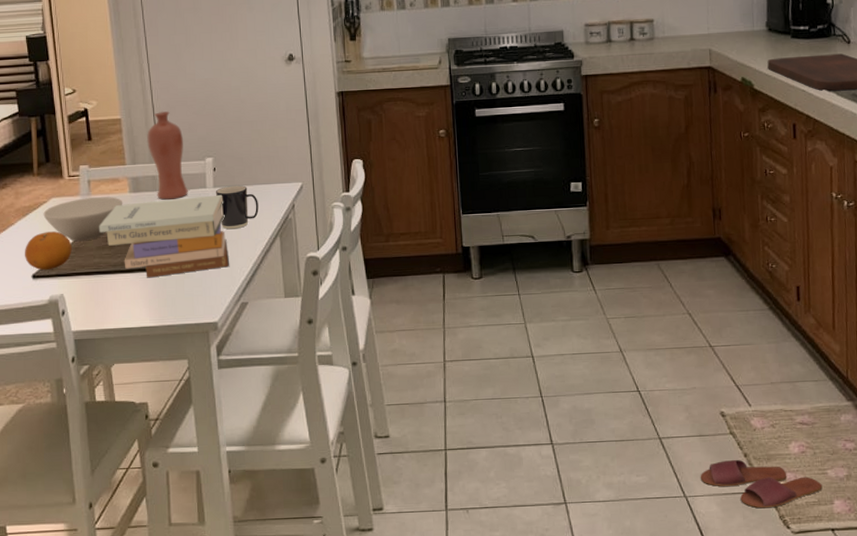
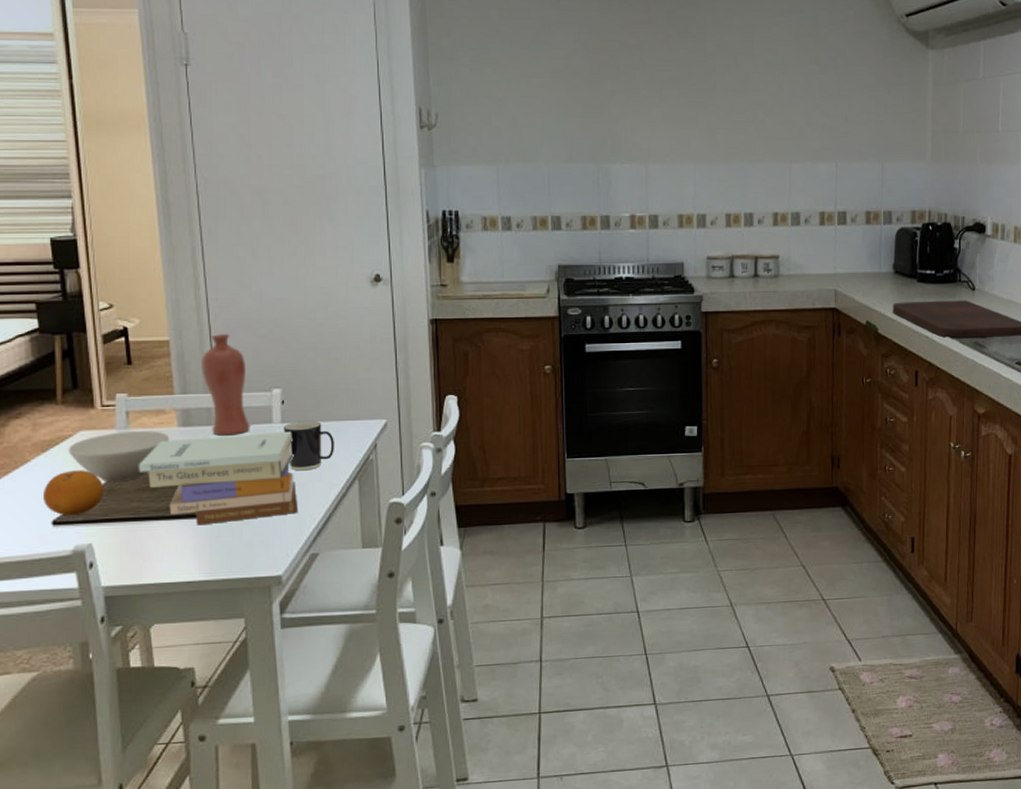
slippers: present [700,459,823,509] -> none [807,715,928,765]

